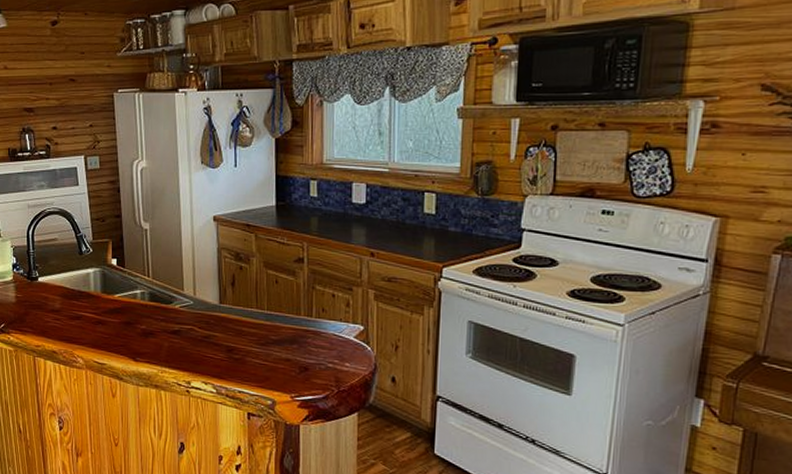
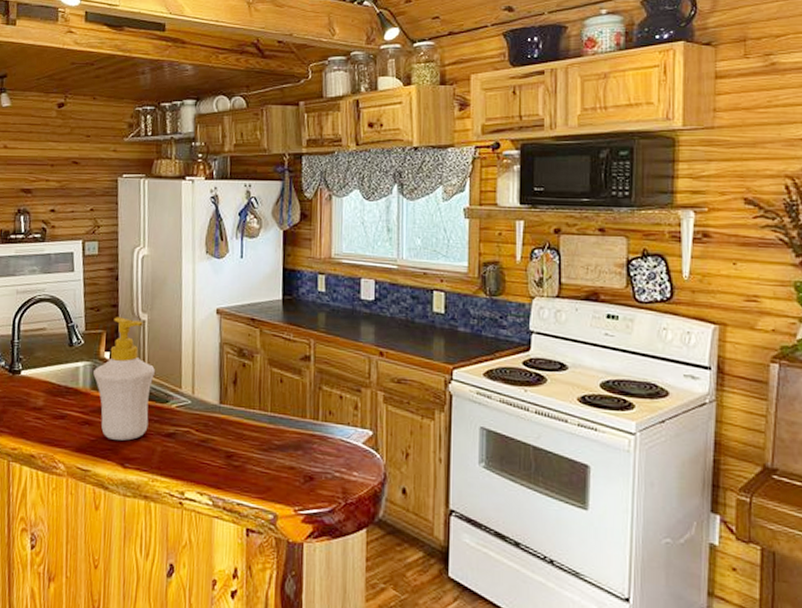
soap bottle: none [103,226,160,338] -> present [93,317,156,441]

